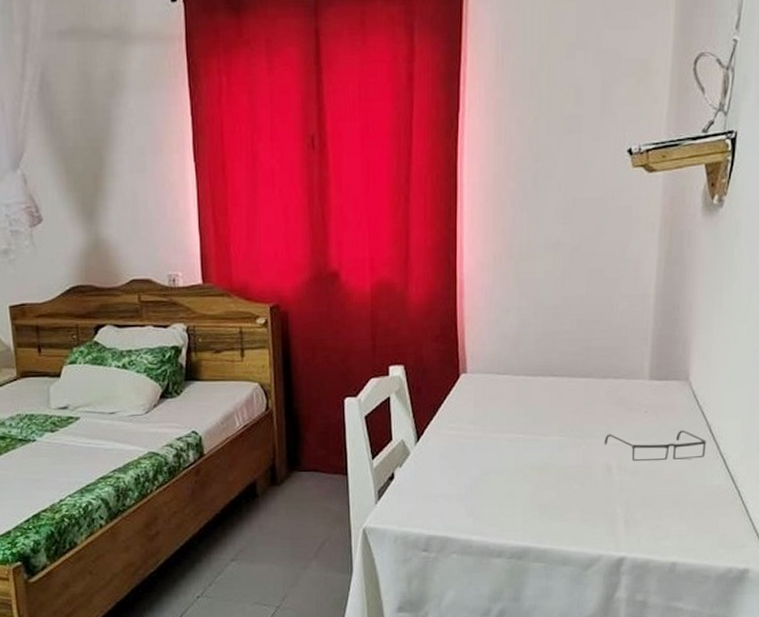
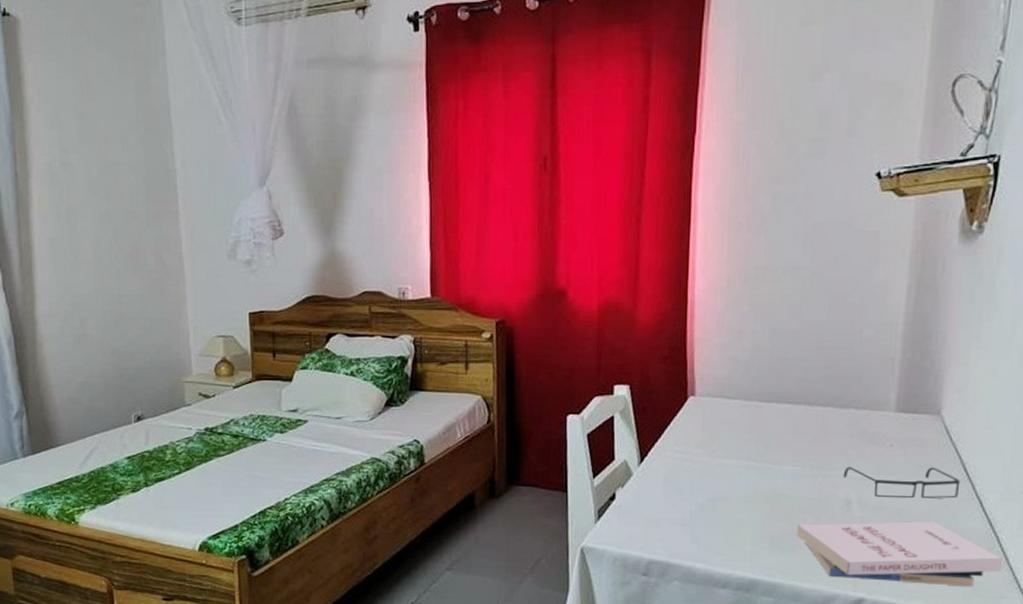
books: none [563,480,743,540] -> present [796,521,1002,587]

